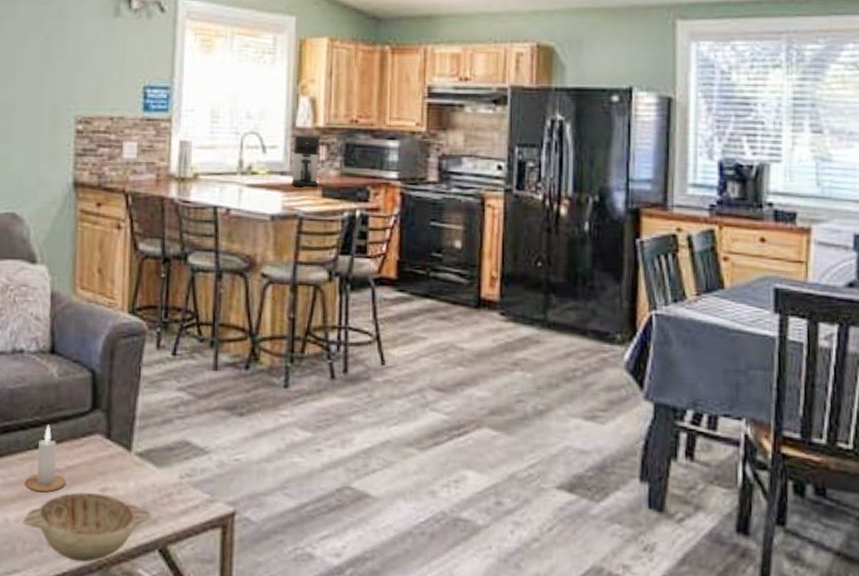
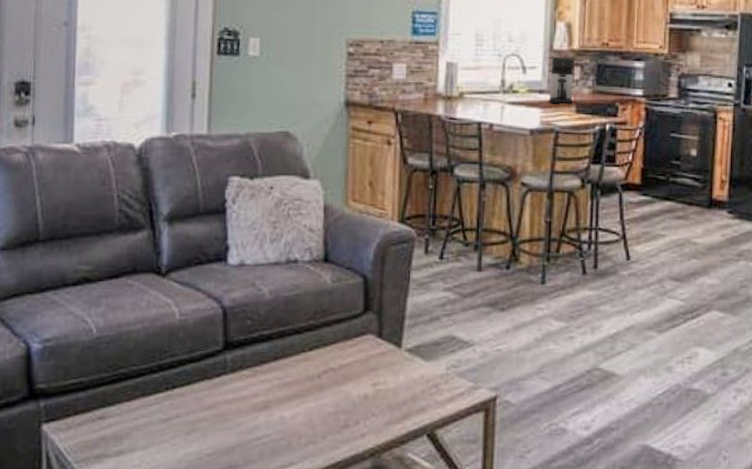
decorative bowl: present [22,491,153,562] -> none [297,387,422,451]
candle: present [25,424,66,492] -> none [300,328,340,390]

